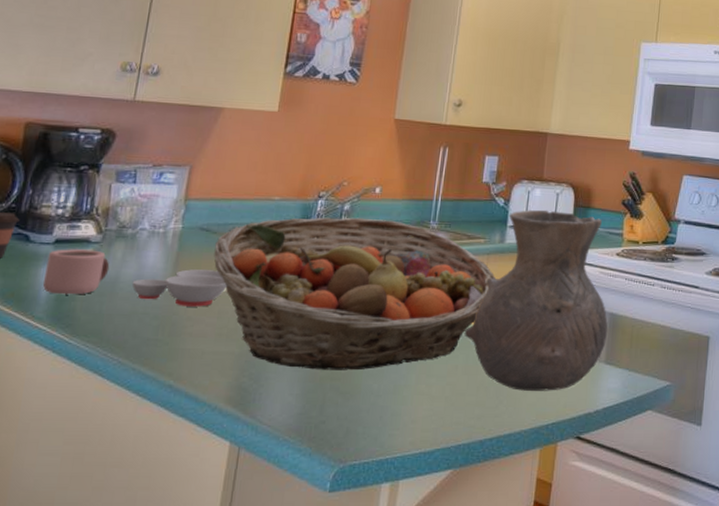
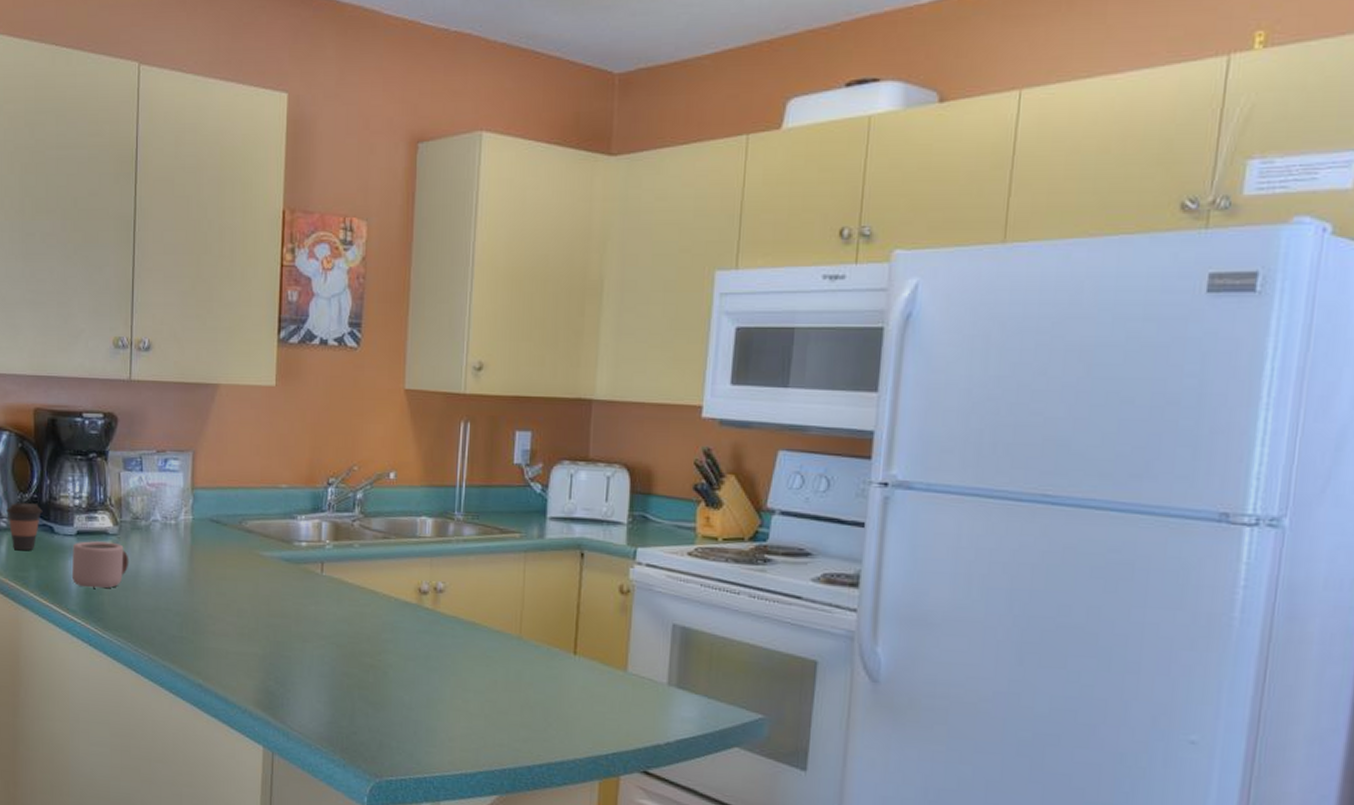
mixing bowl: present [131,269,228,307] -> none [152,564,244,605]
fruit basket: present [214,217,496,371] -> none [227,507,536,680]
vase: present [464,209,608,391] -> none [502,497,680,716]

